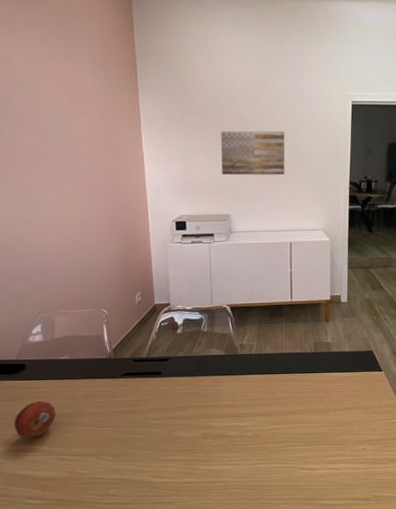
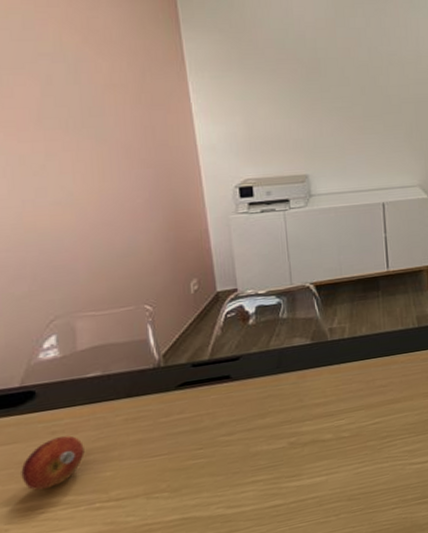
wall art: present [220,130,285,175] -> none [290,74,372,128]

